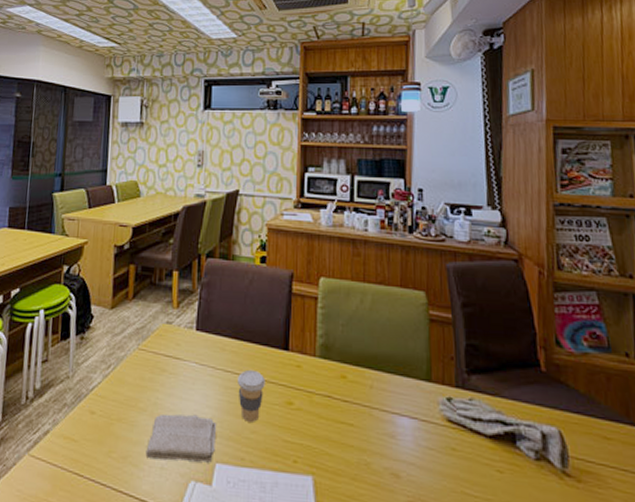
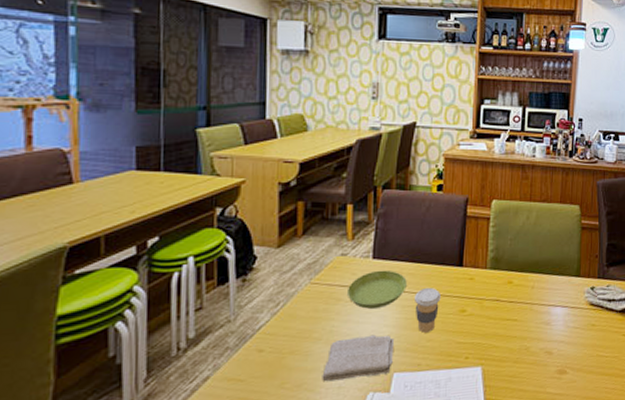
saucer: none [171,343,230,386] -> present [346,270,407,309]

